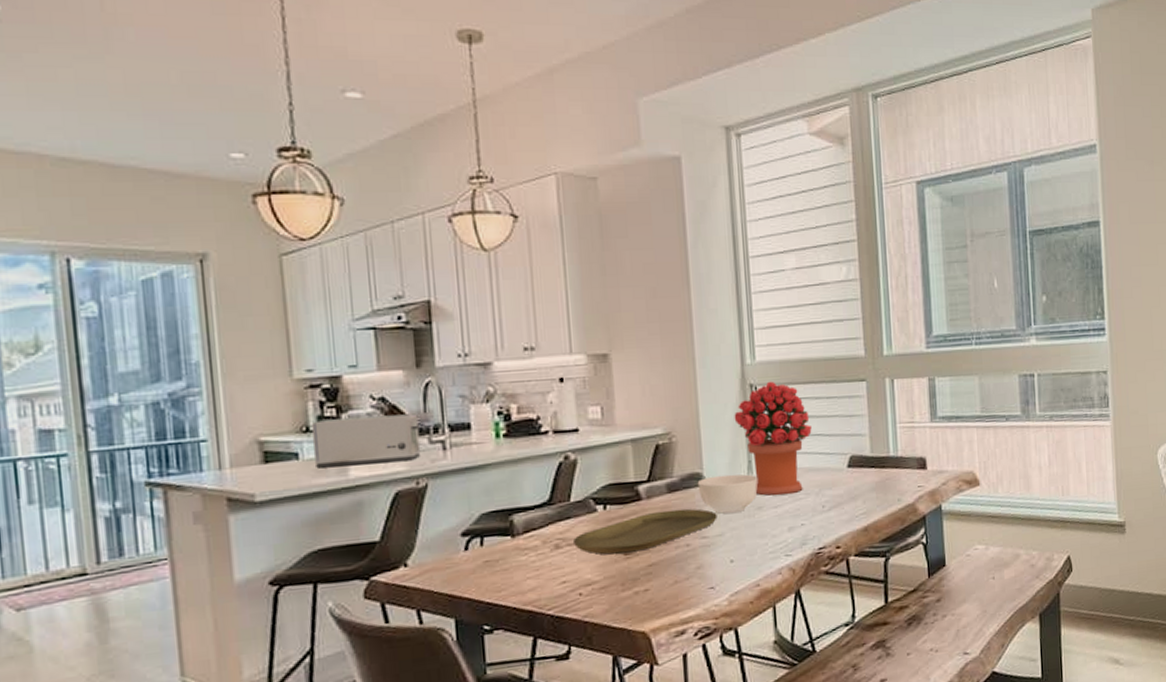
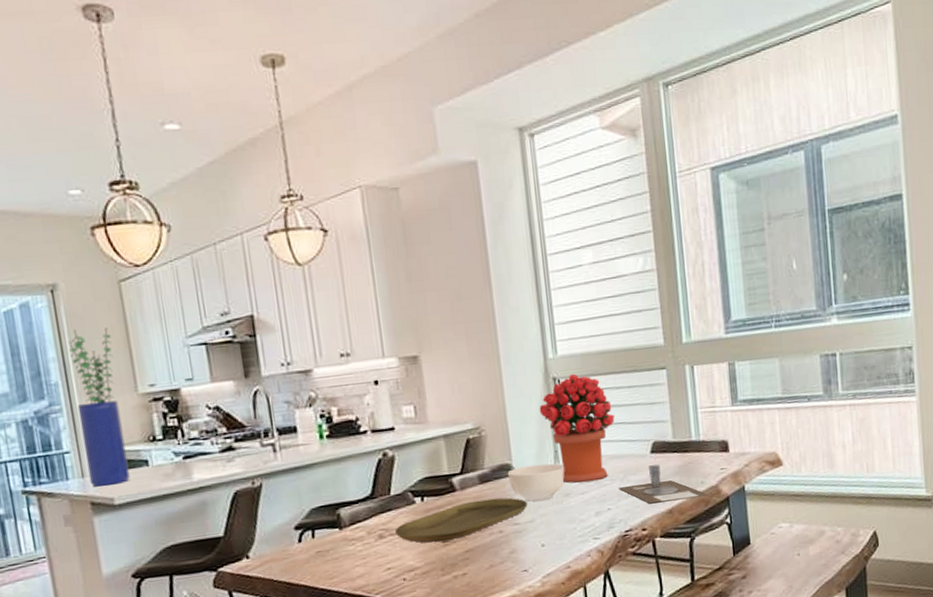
vase: none [215,304,276,481] -> present [68,328,130,487]
toaster: present [310,413,421,469] -> none [156,420,254,473]
place setting: none [814,479,905,521] -> present [619,464,709,504]

